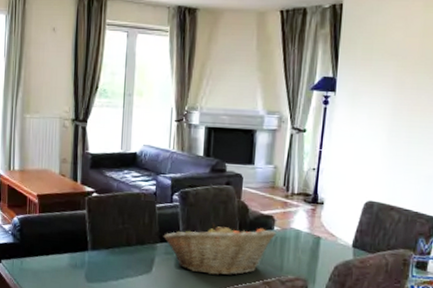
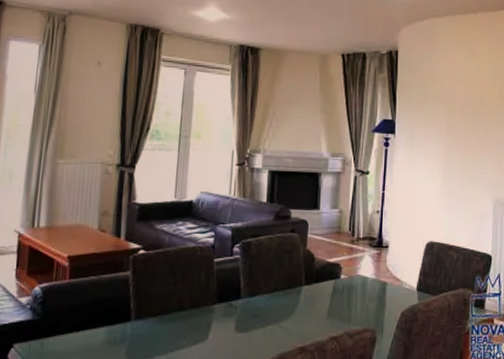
fruit basket: present [163,223,277,276] -> none [221,276,343,335]

